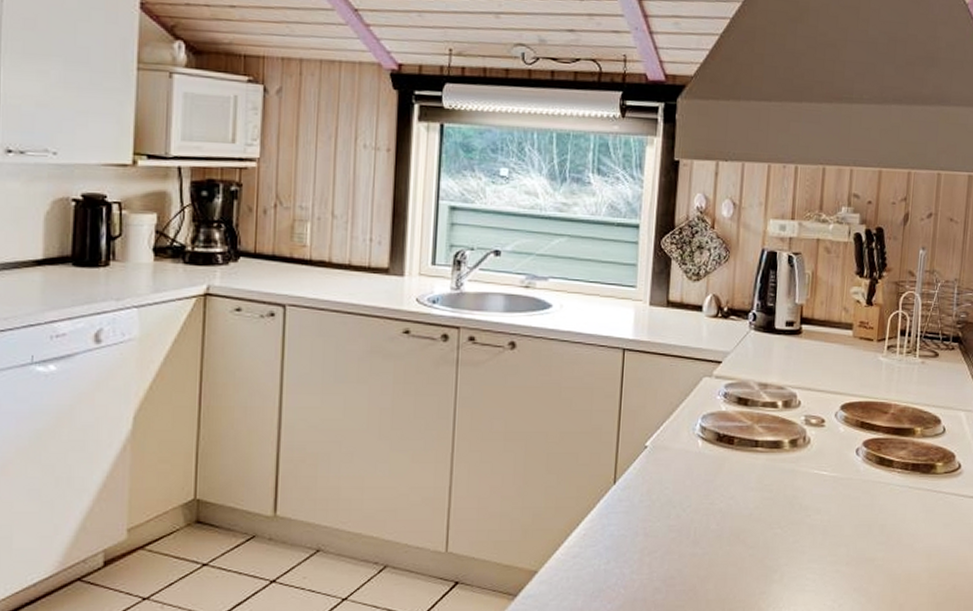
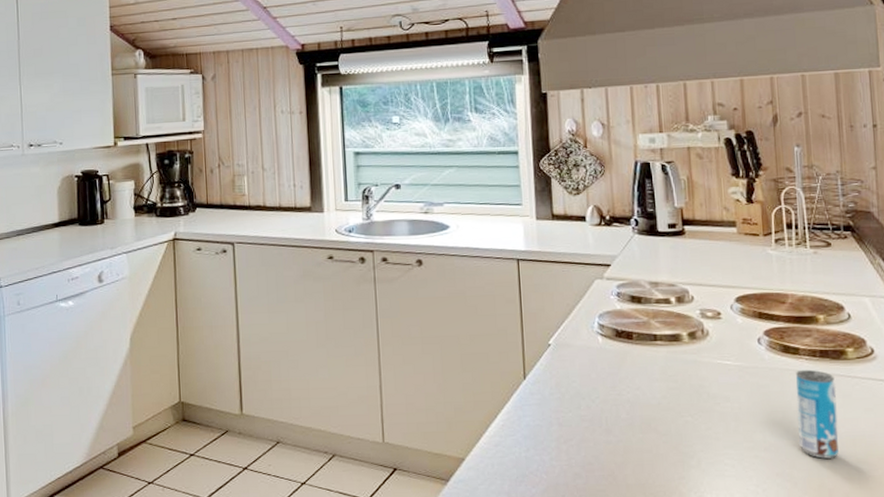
beverage can: none [880,483,922,574] -> present [795,369,839,459]

